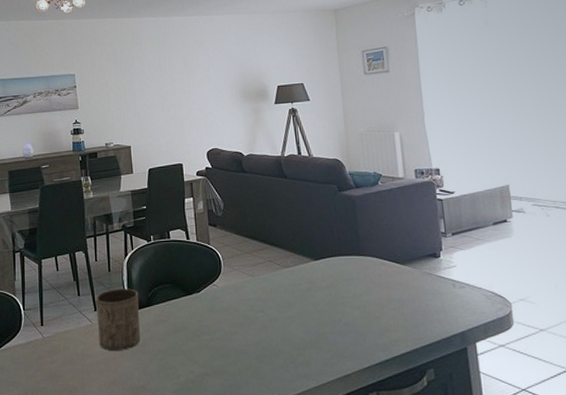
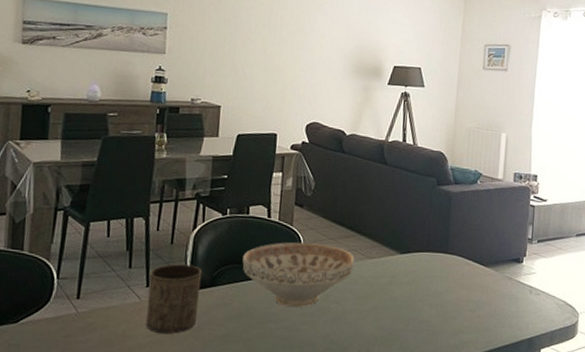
decorative bowl: none [171,258,272,318] -> present [242,242,355,307]

